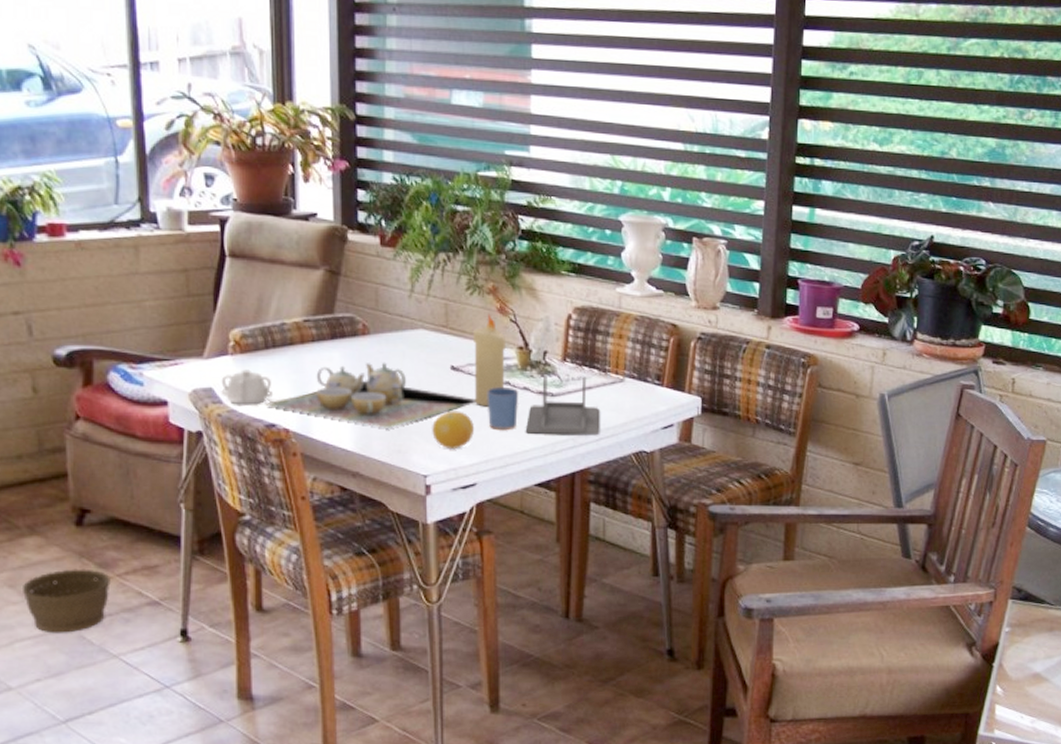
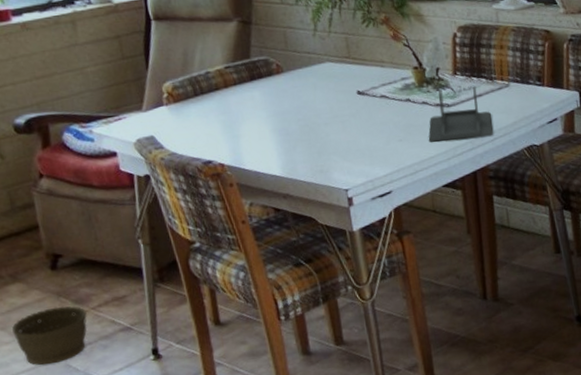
sugar bowl: present [221,369,273,405] -> none [160,116,206,148]
tea set: present [264,362,477,428] -> none [199,95,383,153]
fruit: present [432,411,475,448] -> none [347,129,385,164]
candle: present [474,313,507,407] -> none [373,41,406,123]
mug: present [487,387,519,429] -> none [391,104,421,142]

